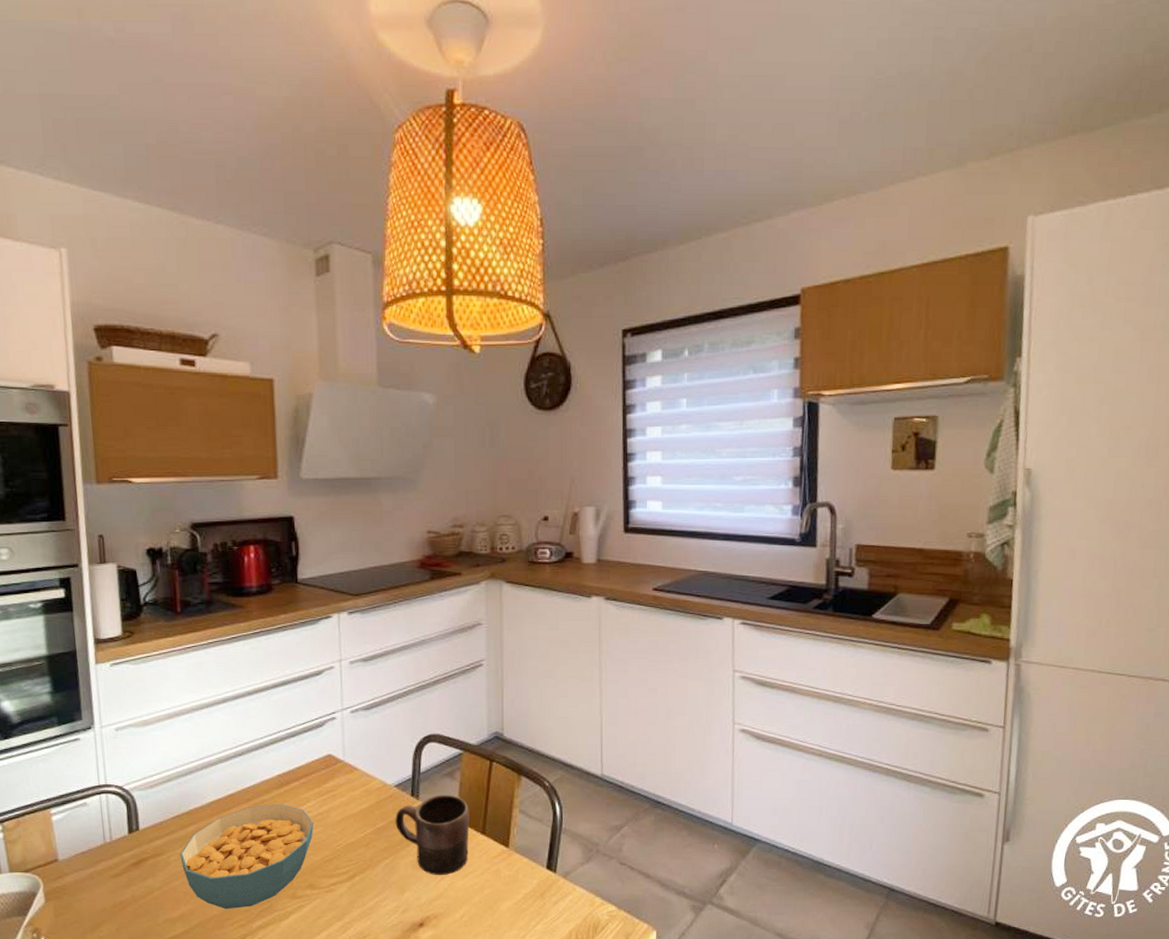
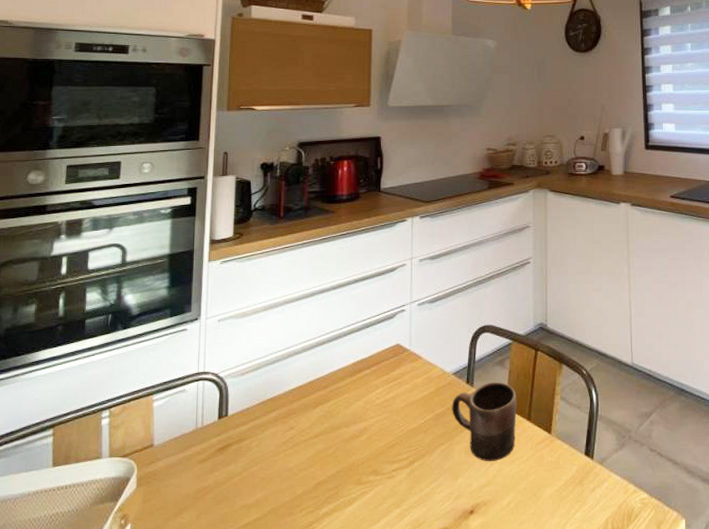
cereal bowl: present [180,803,314,910] -> none [261,390,380,496]

